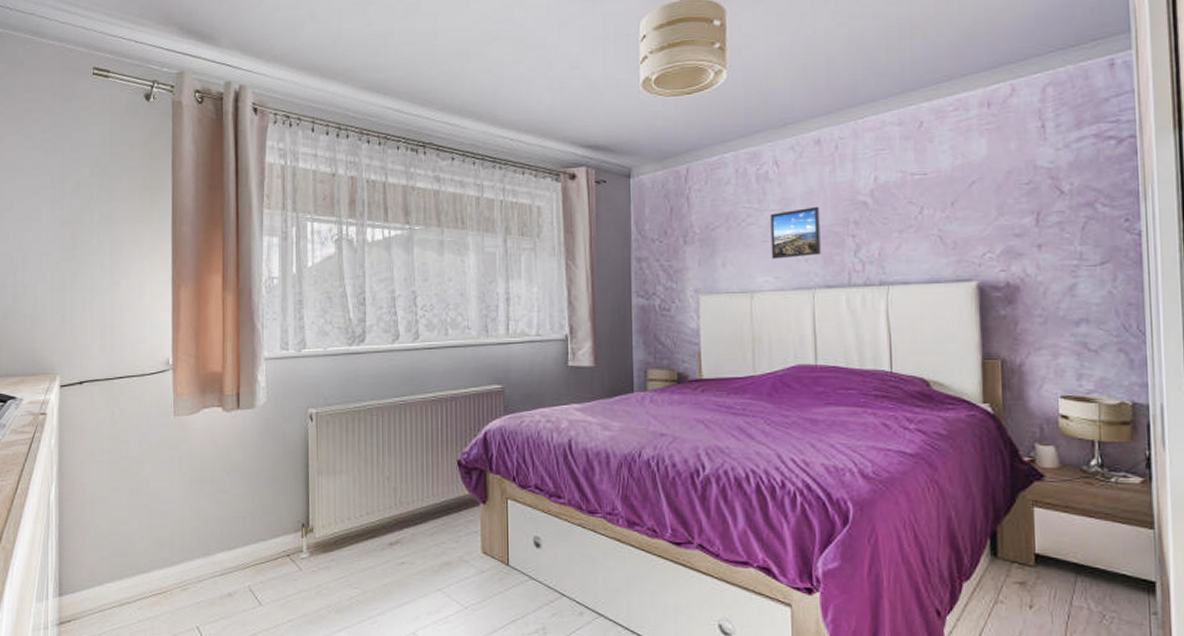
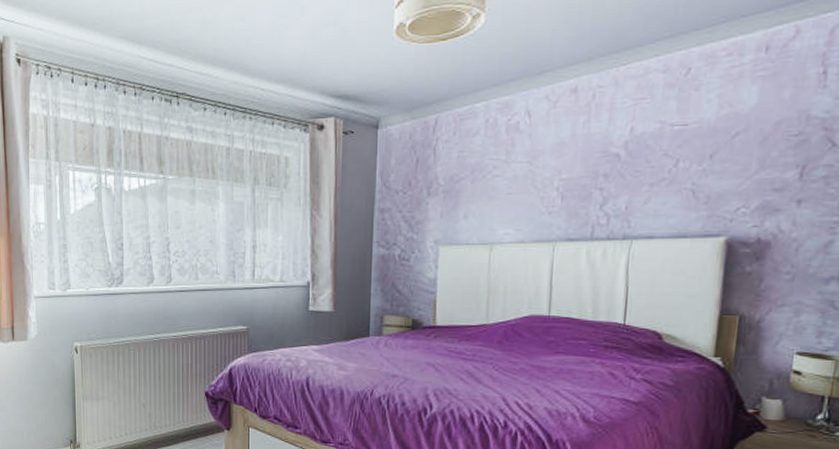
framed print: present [770,206,821,259] -> none [514,158,569,212]

